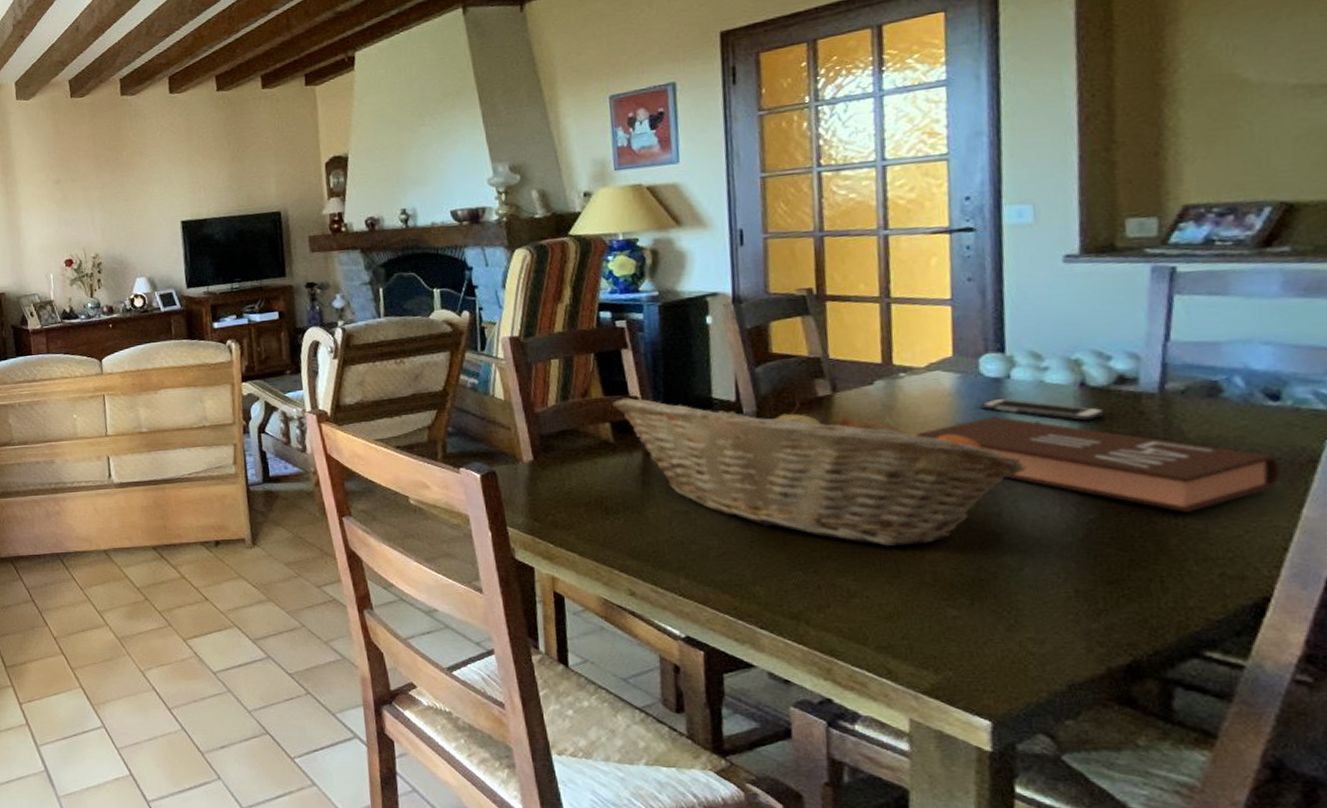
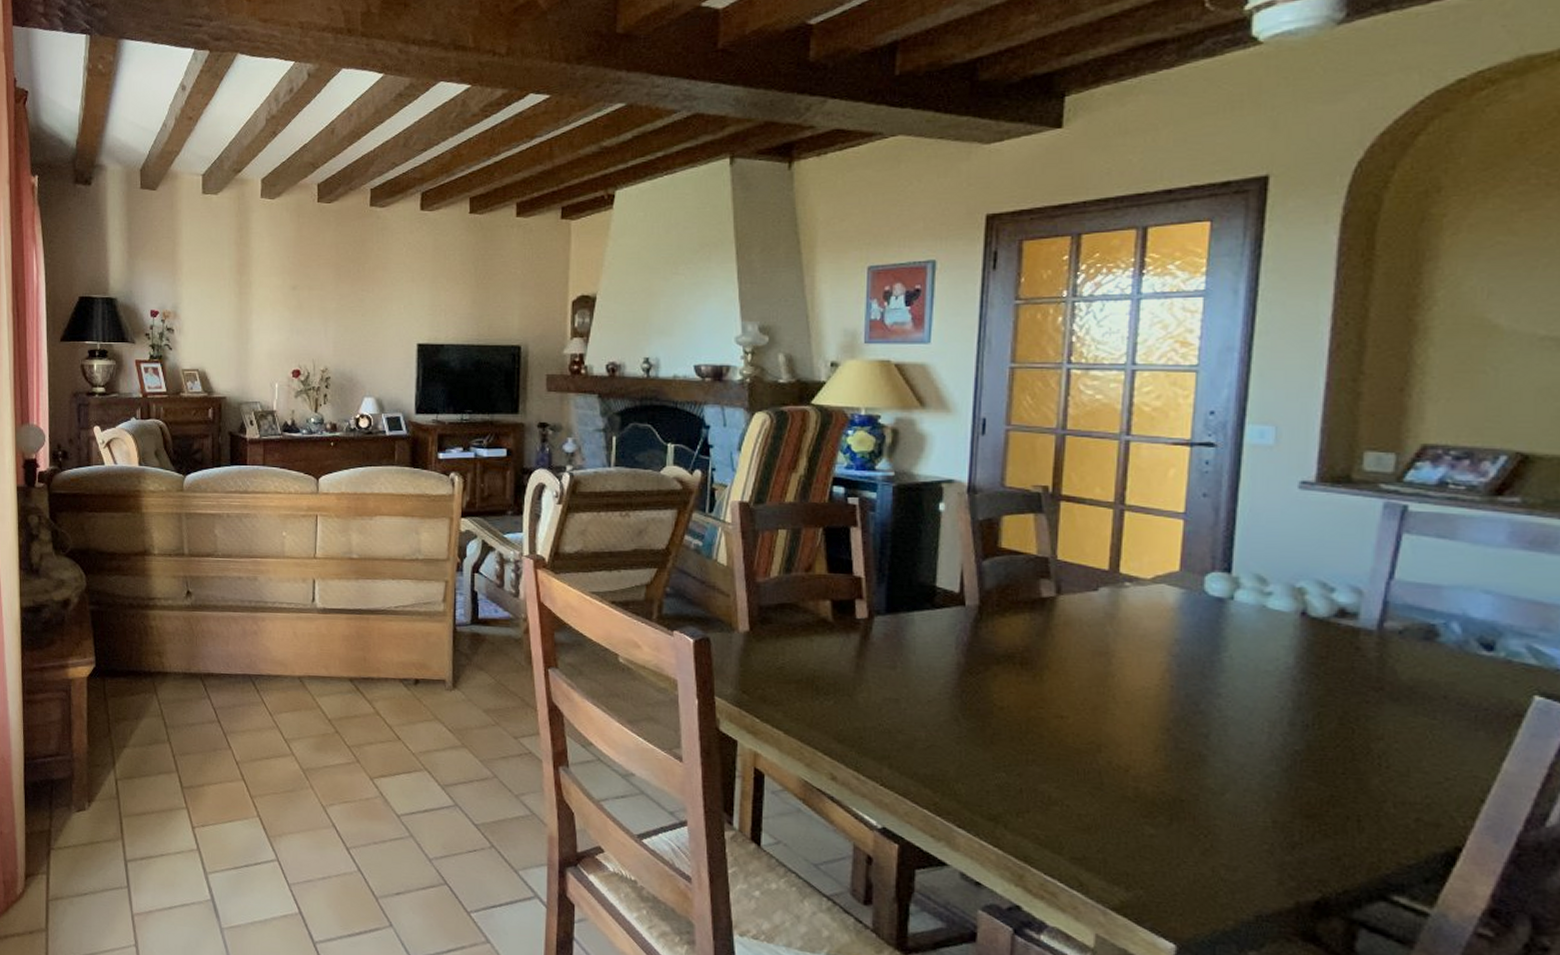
fruit basket: present [612,397,1026,547] -> none [835,577,1239,759]
book: present [917,416,1281,512] -> none [1135,636,1487,754]
cell phone: present [981,398,1105,421] -> none [1202,618,1322,651]

